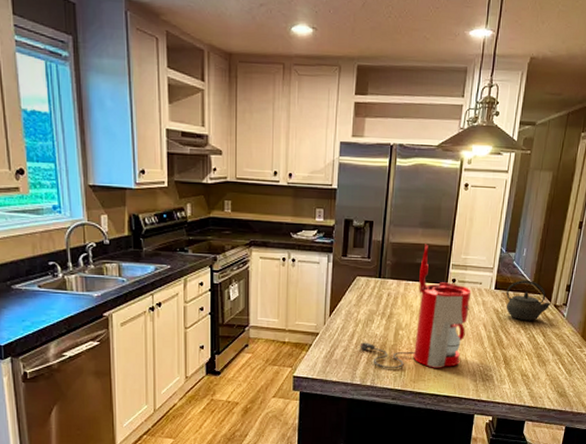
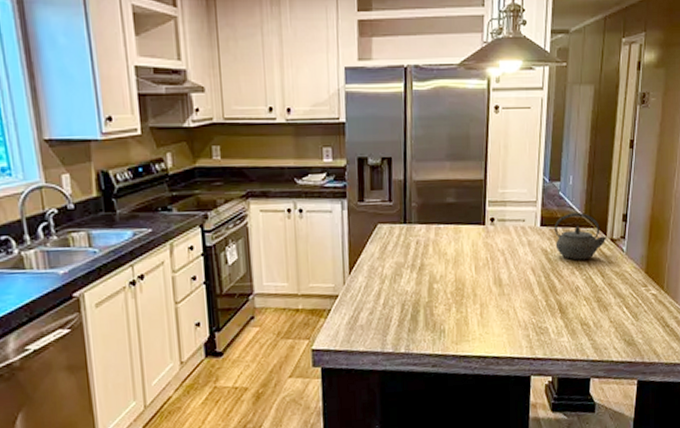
coffee maker: present [360,244,472,369] -> none [388,179,514,331]

